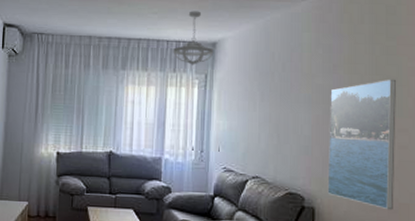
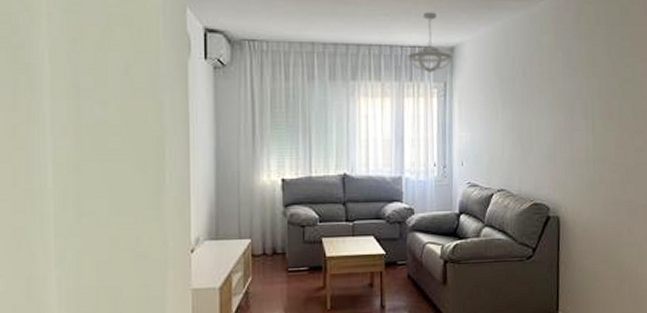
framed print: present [327,79,396,210] -> none [570,81,632,213]

